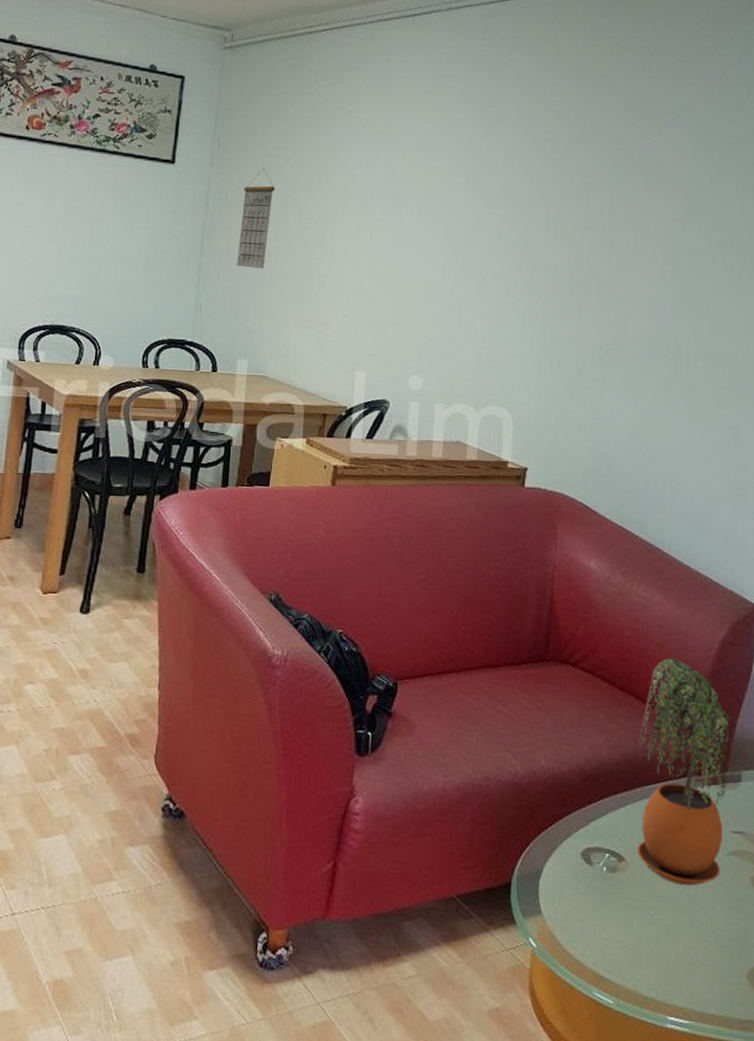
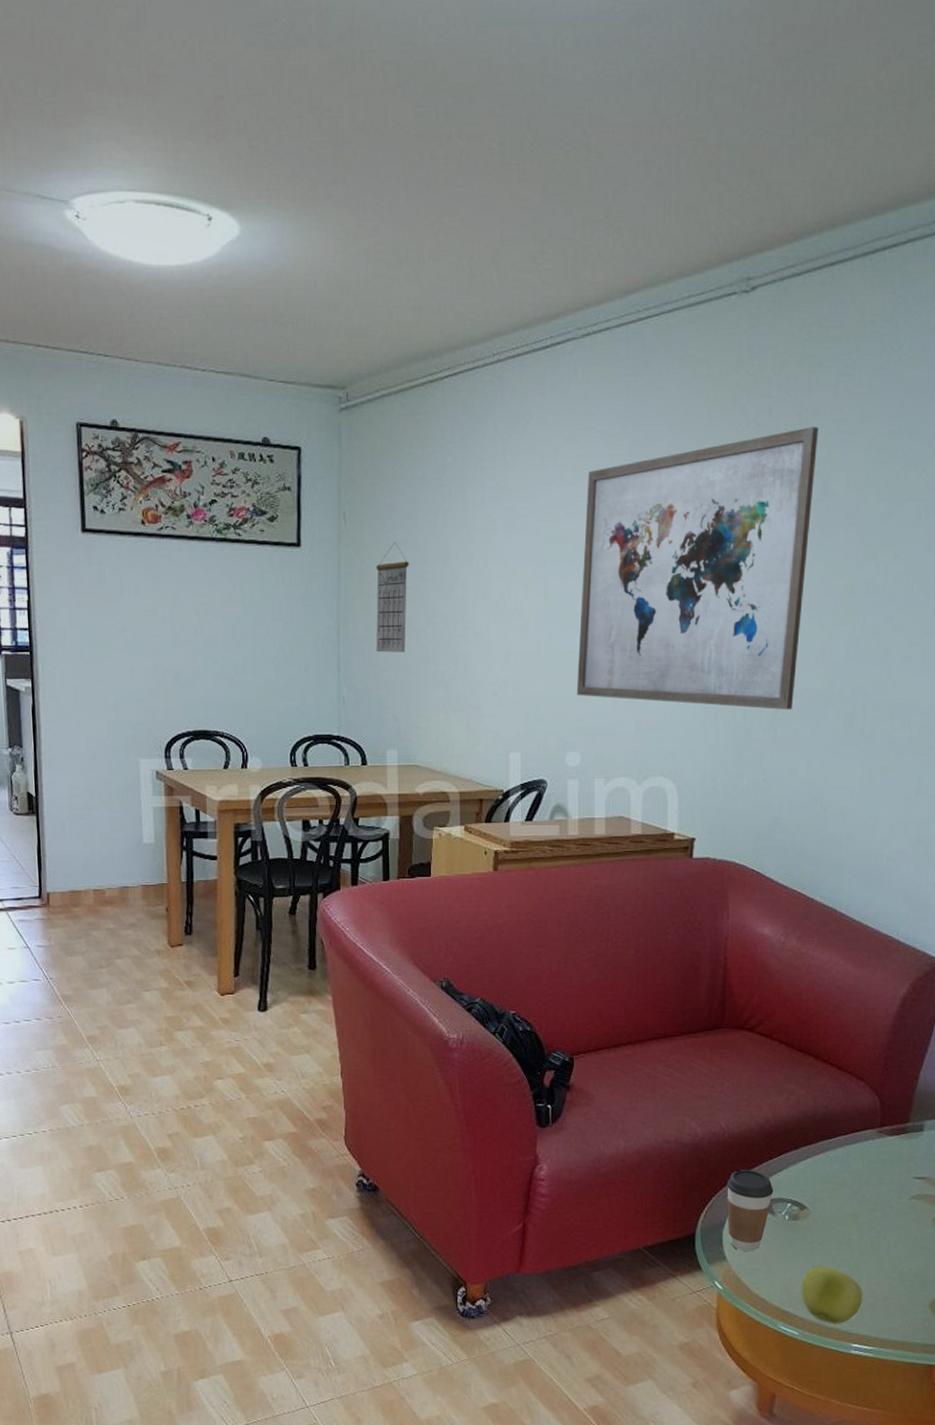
wall art: none [422,105,651,354] -> present [576,427,819,710]
coffee cup: none [544,813,592,906] -> present [727,1169,774,1252]
apple: none [617,924,680,993] -> present [801,1265,863,1324]
potted plant: present [637,658,730,886] -> none [818,1017,912,1229]

